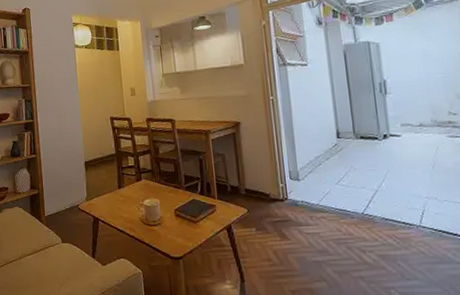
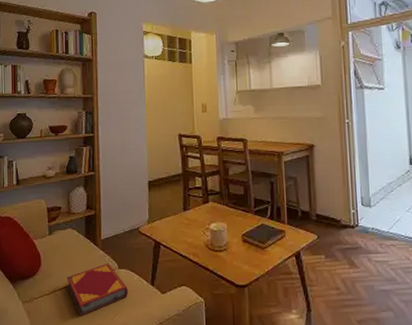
hardback book: none [16,238,72,286] -> present [67,263,129,316]

